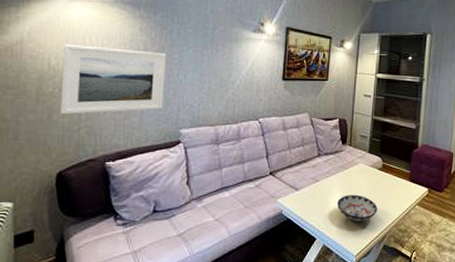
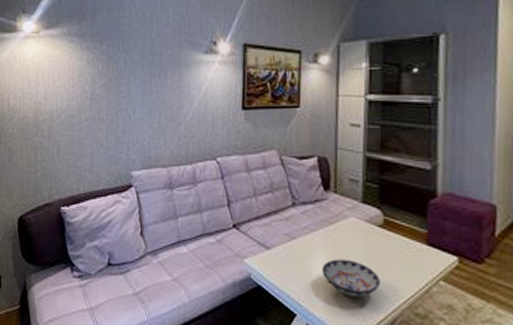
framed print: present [61,45,167,114] -> none [19,83,114,156]

